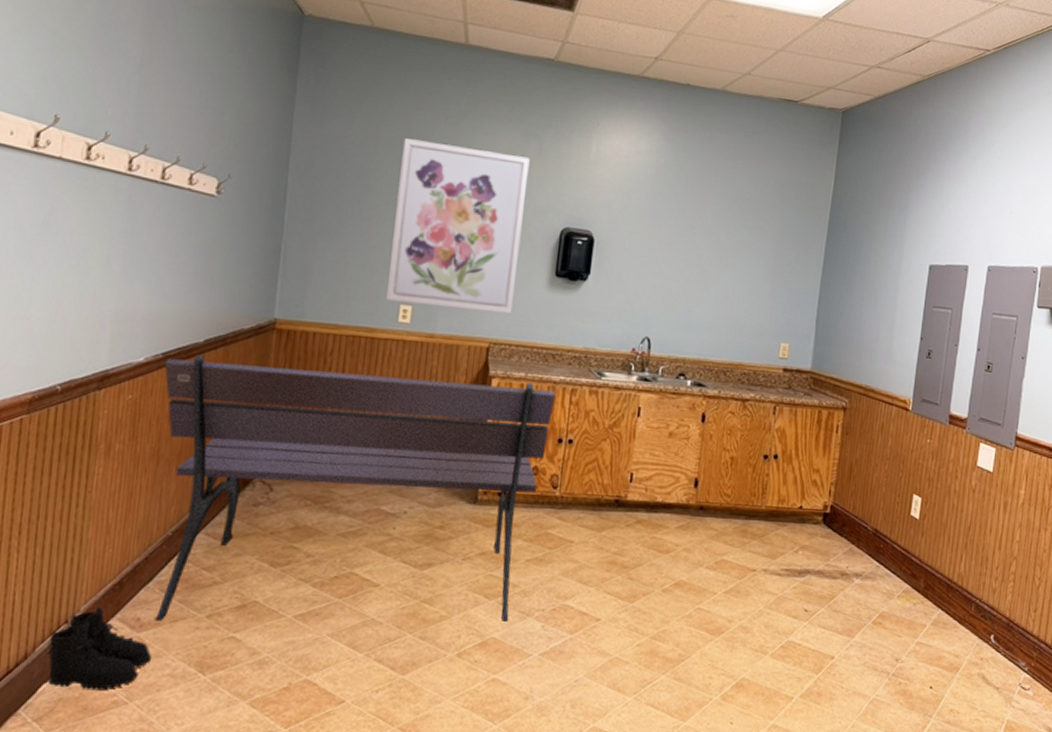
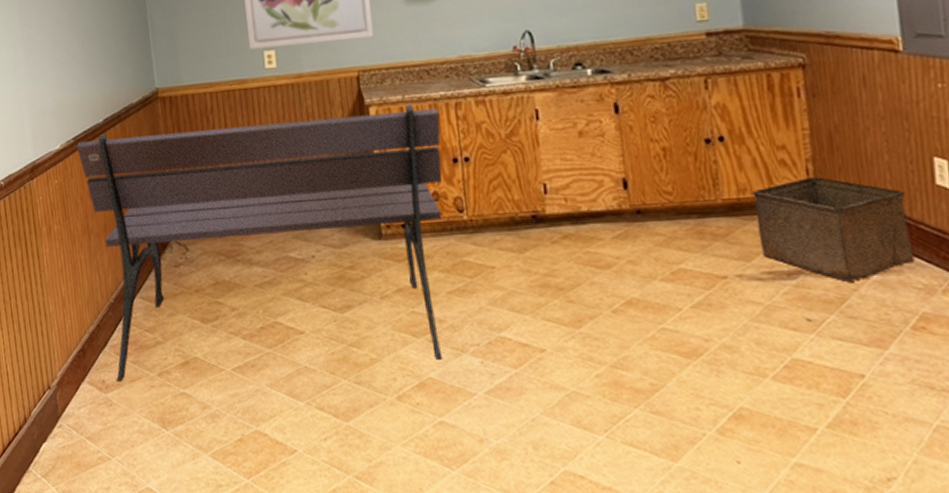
boots: present [46,607,152,691] -> none [39,373,122,448]
storage bin: none [785,497,890,584] -> present [750,177,916,283]

